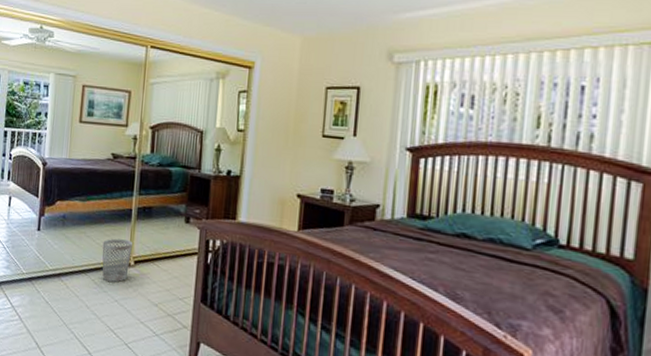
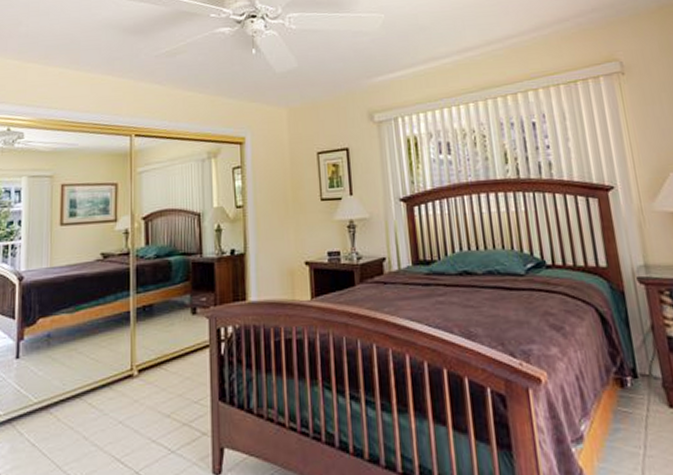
wastebasket: present [102,238,133,283] -> none [98,347,134,401]

